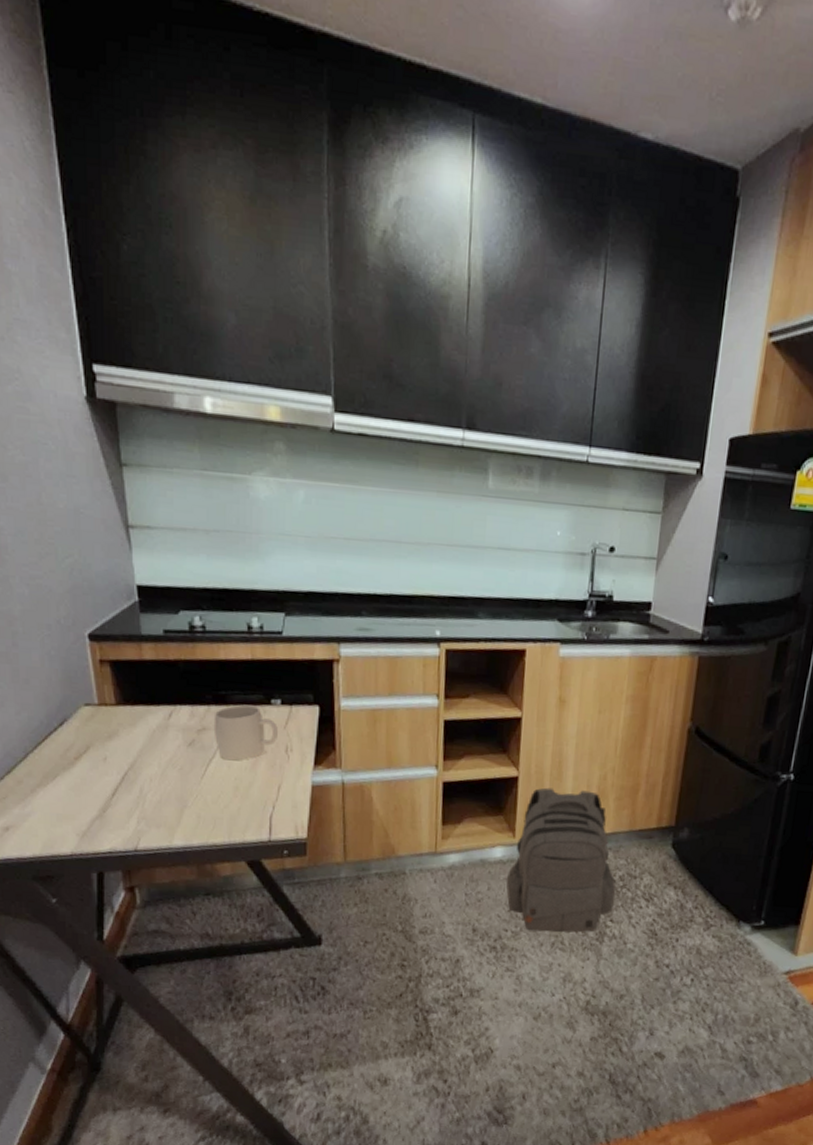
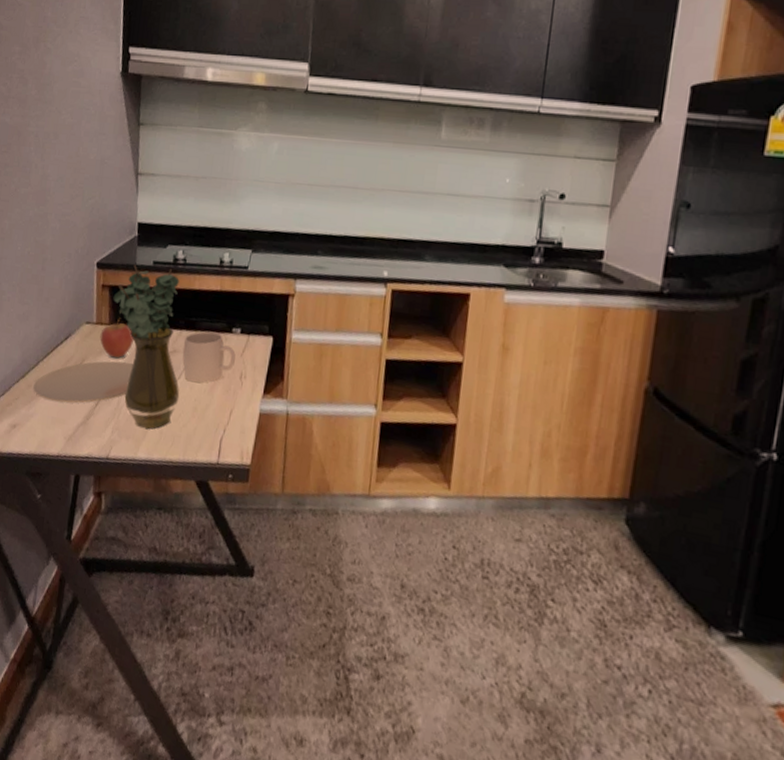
plate: none [25,745,154,797] -> present [33,360,133,404]
fruit: none [106,696,150,742] -> present [100,317,134,359]
vase: none [116,635,216,815] -> present [113,265,180,429]
backpack: present [506,787,616,933] -> none [438,438,559,610]

